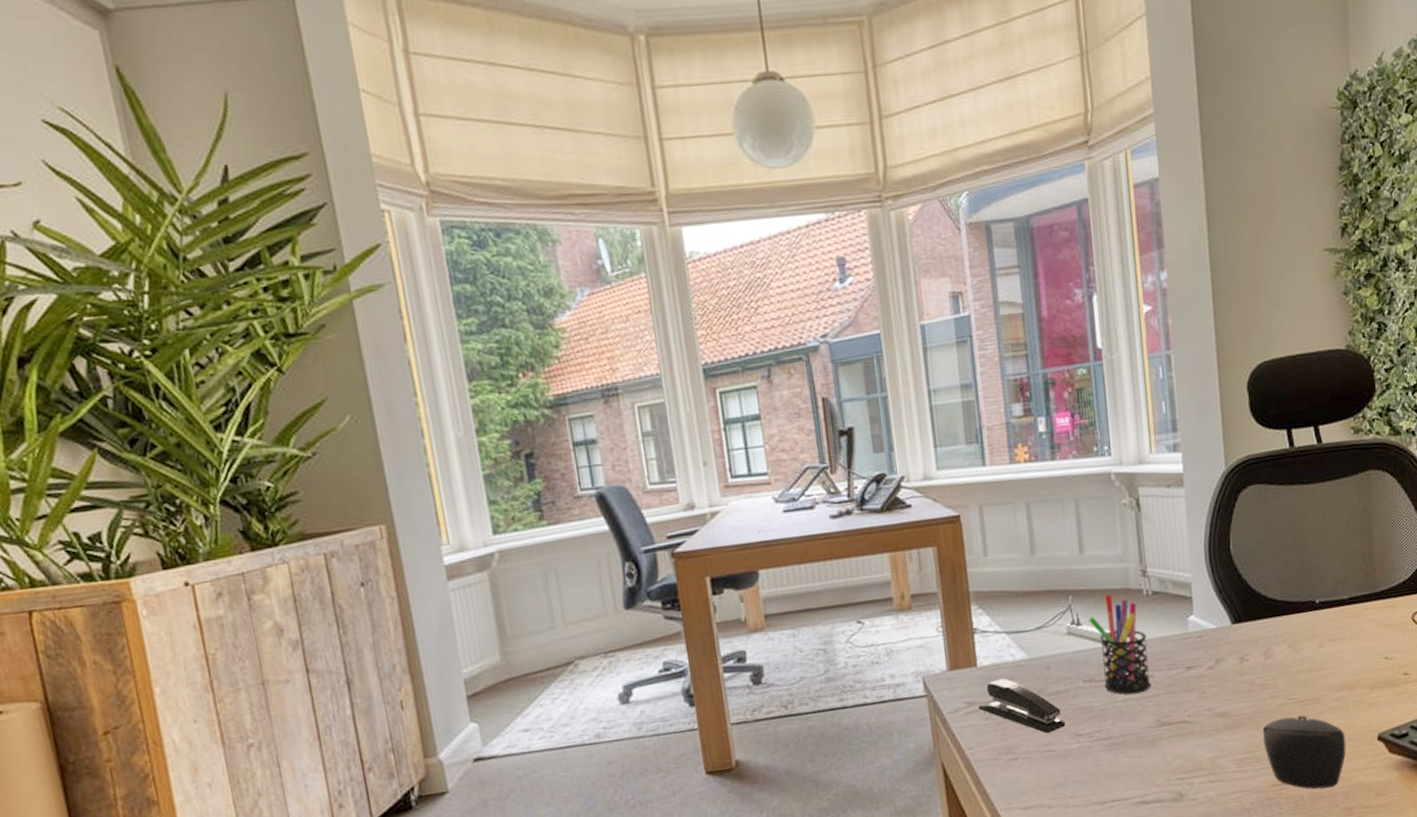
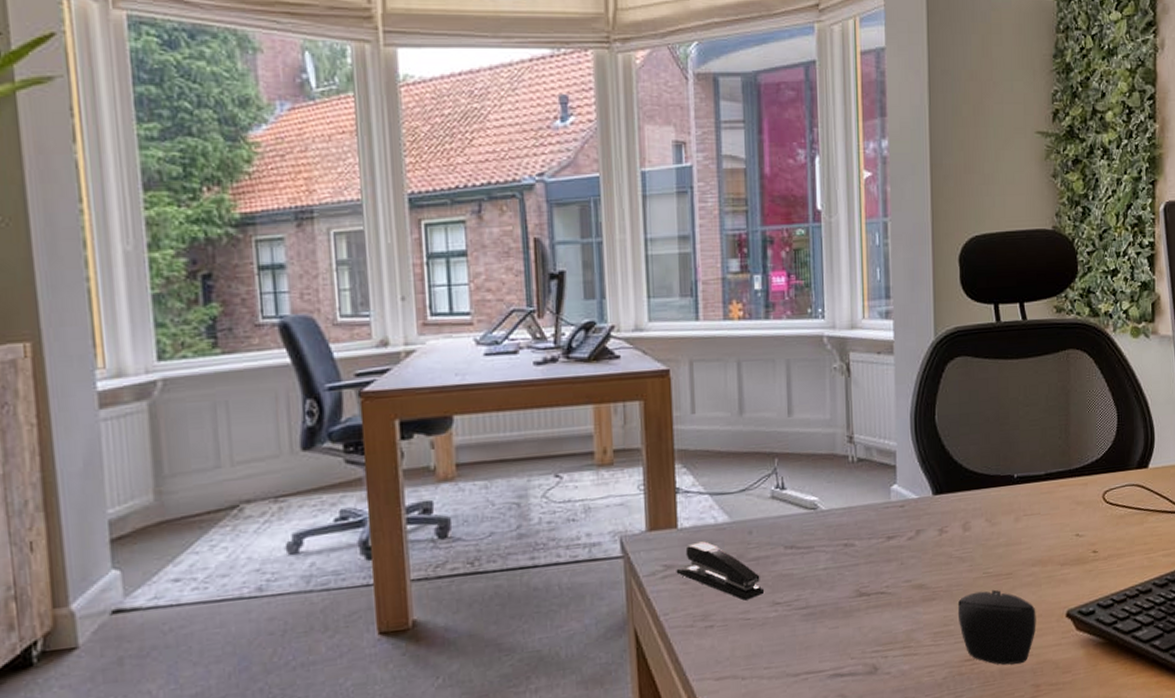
pen holder: present [1088,594,1151,695] -> none [793,459,852,563]

